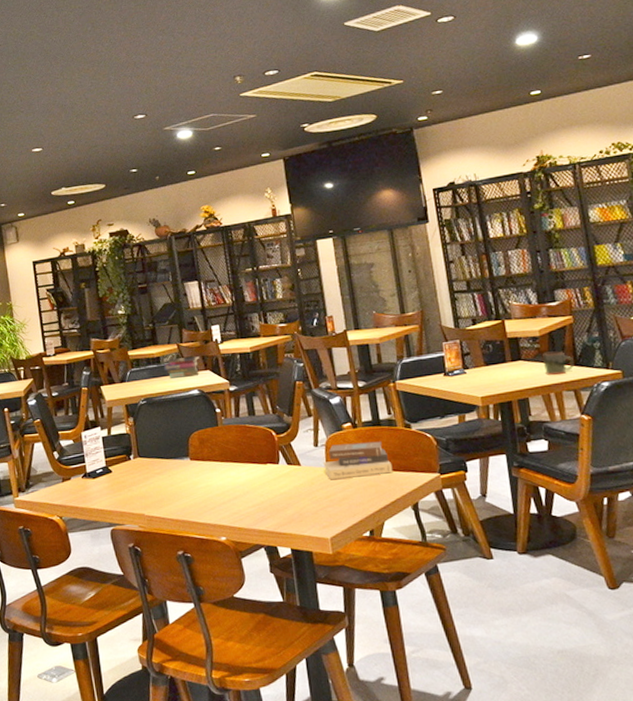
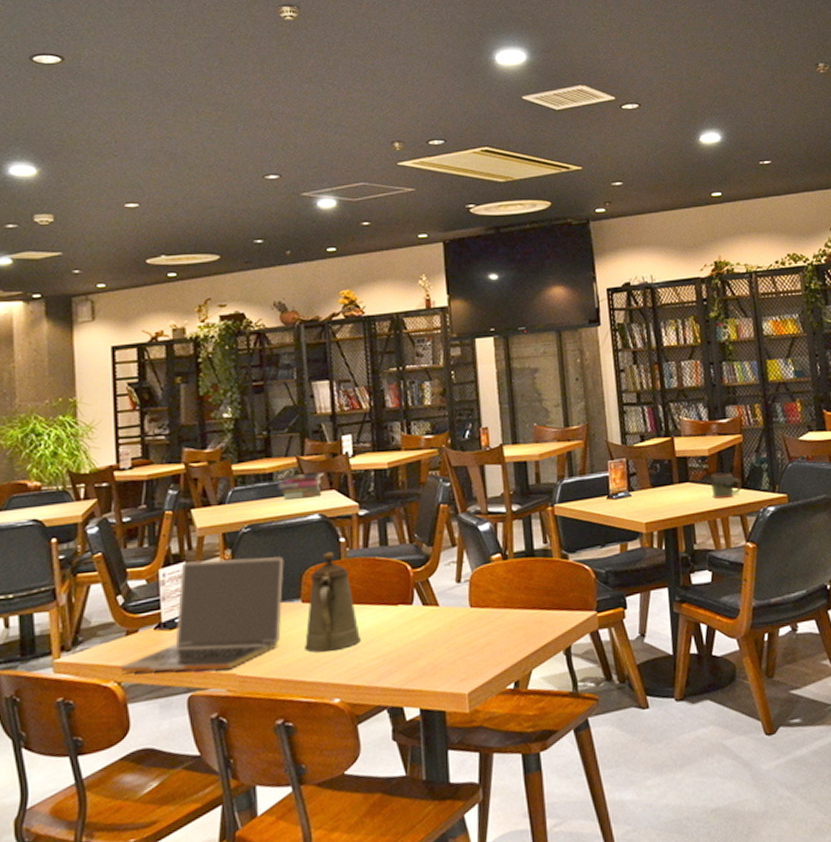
laptop: none [60,422,176,511] -> present [120,555,284,674]
coffee pot: none [195,420,239,500] -> present [305,552,360,652]
books: present [323,441,393,480] -> none [466,574,545,623]

